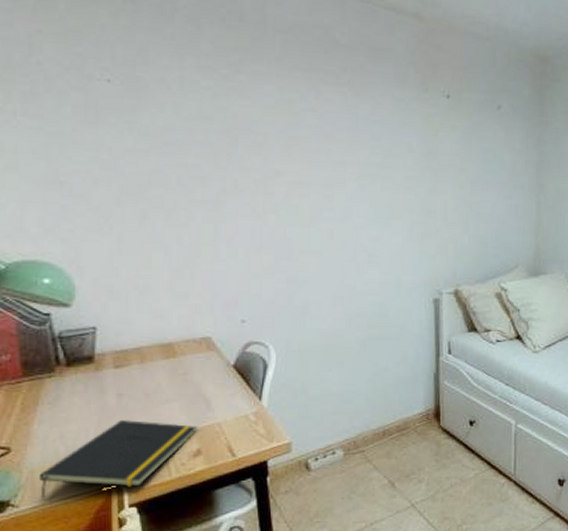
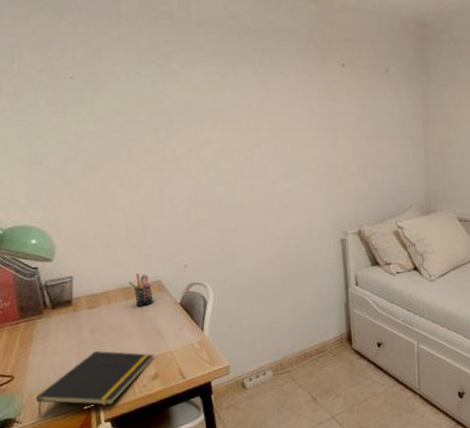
pen holder: none [168,327,201,367] -> present [128,273,154,306]

